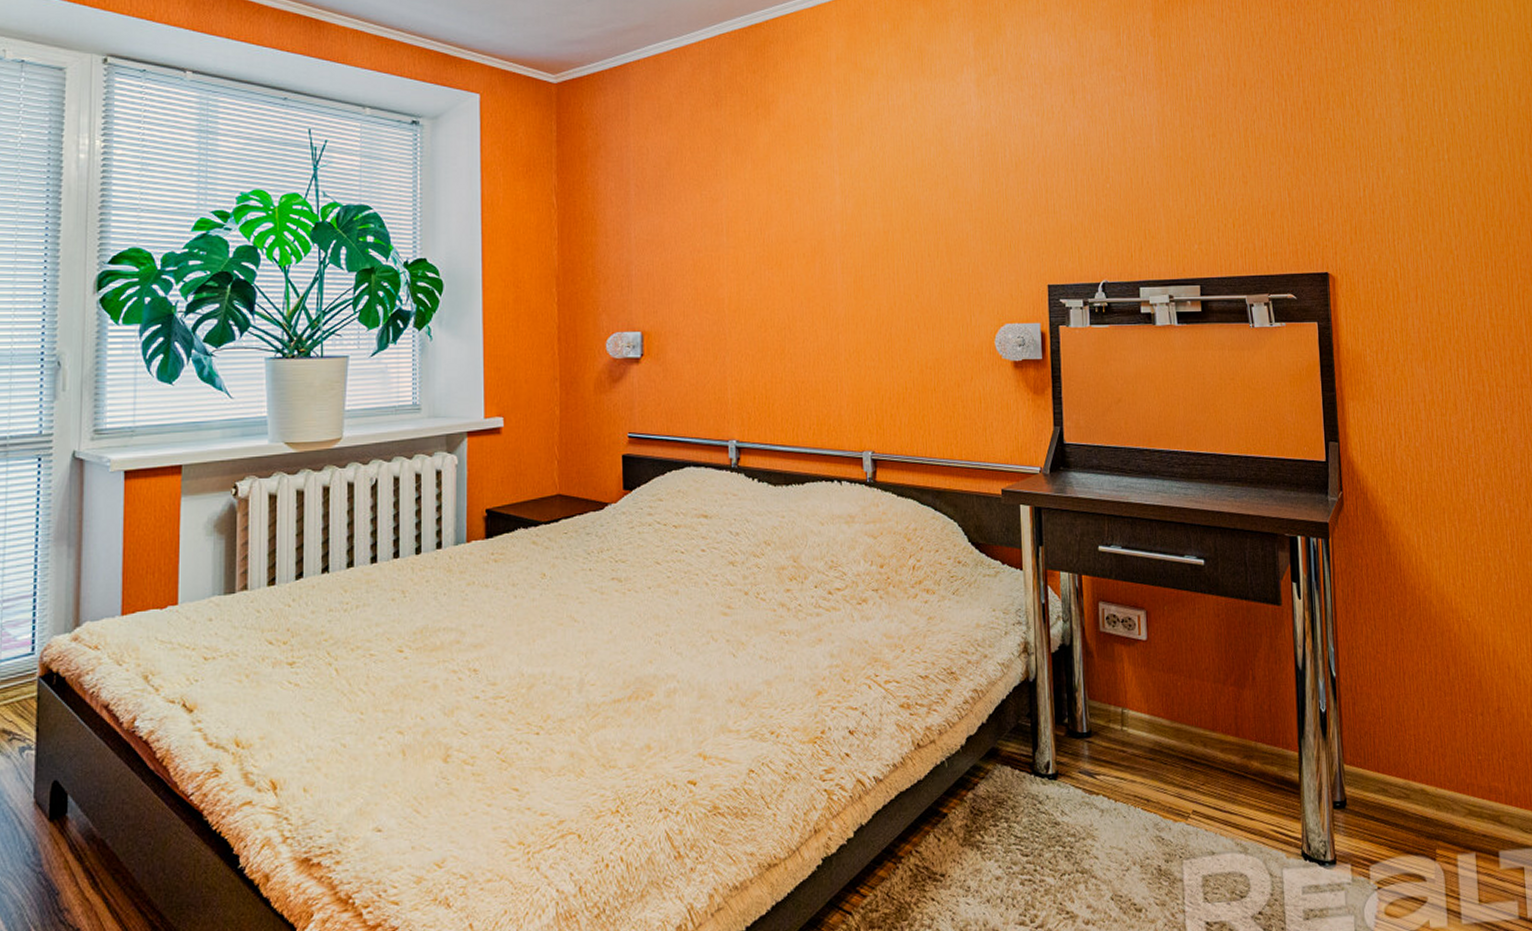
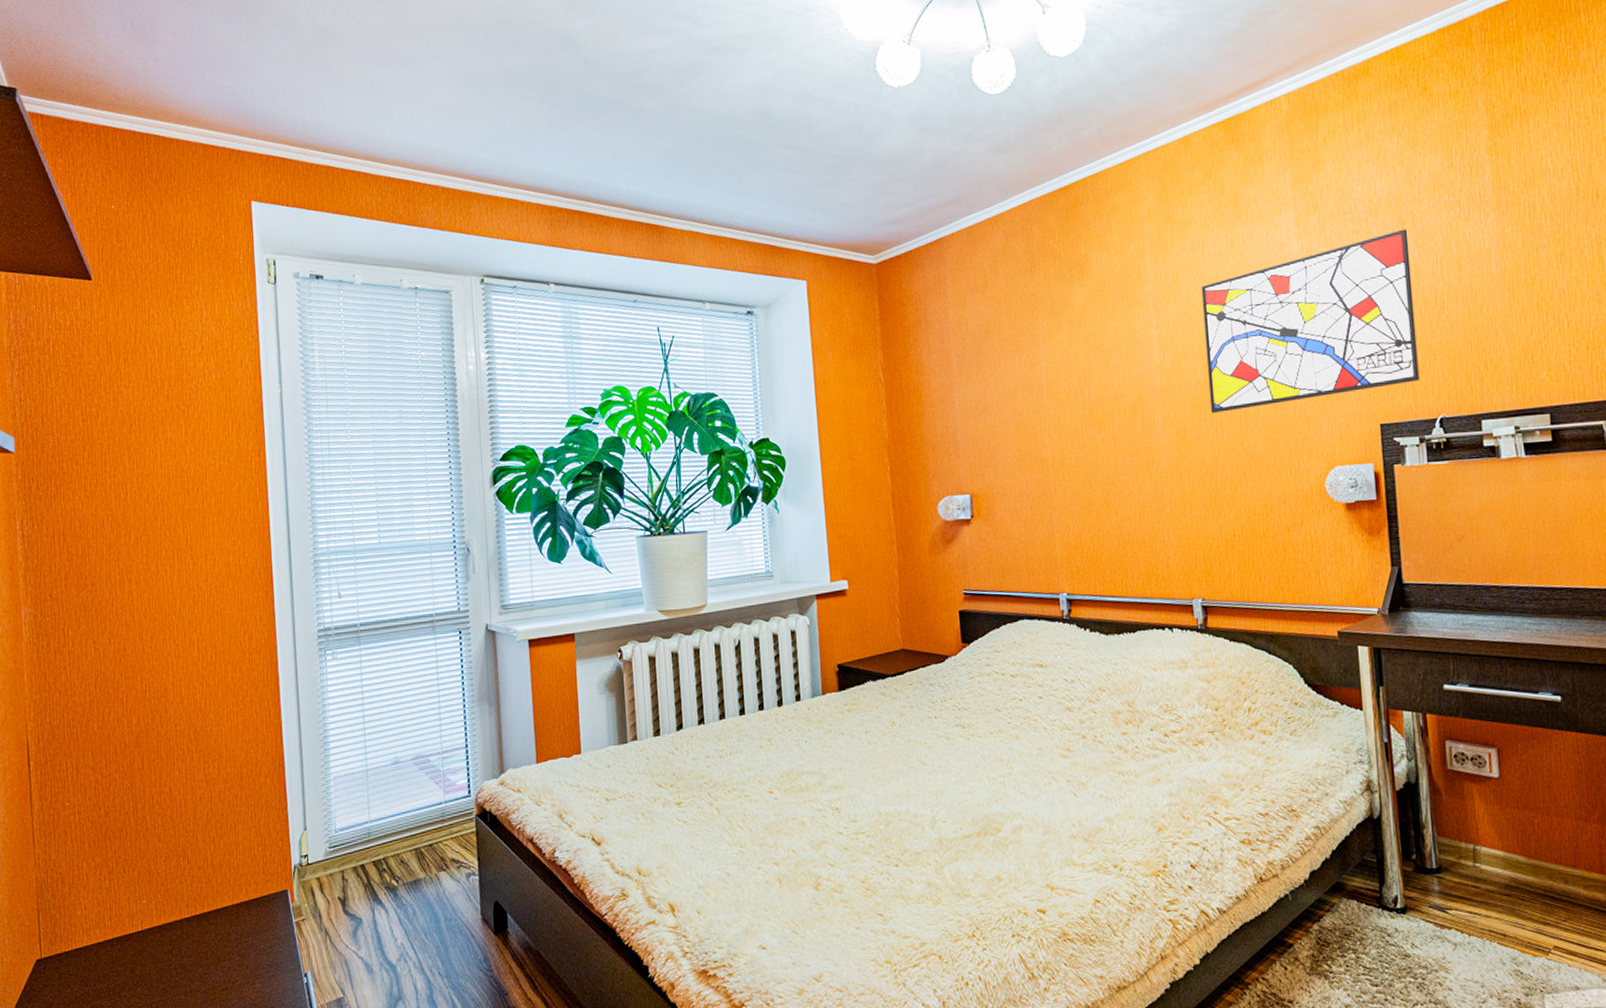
wall art: none [884,98,1085,263] -> present [1201,229,1420,413]

